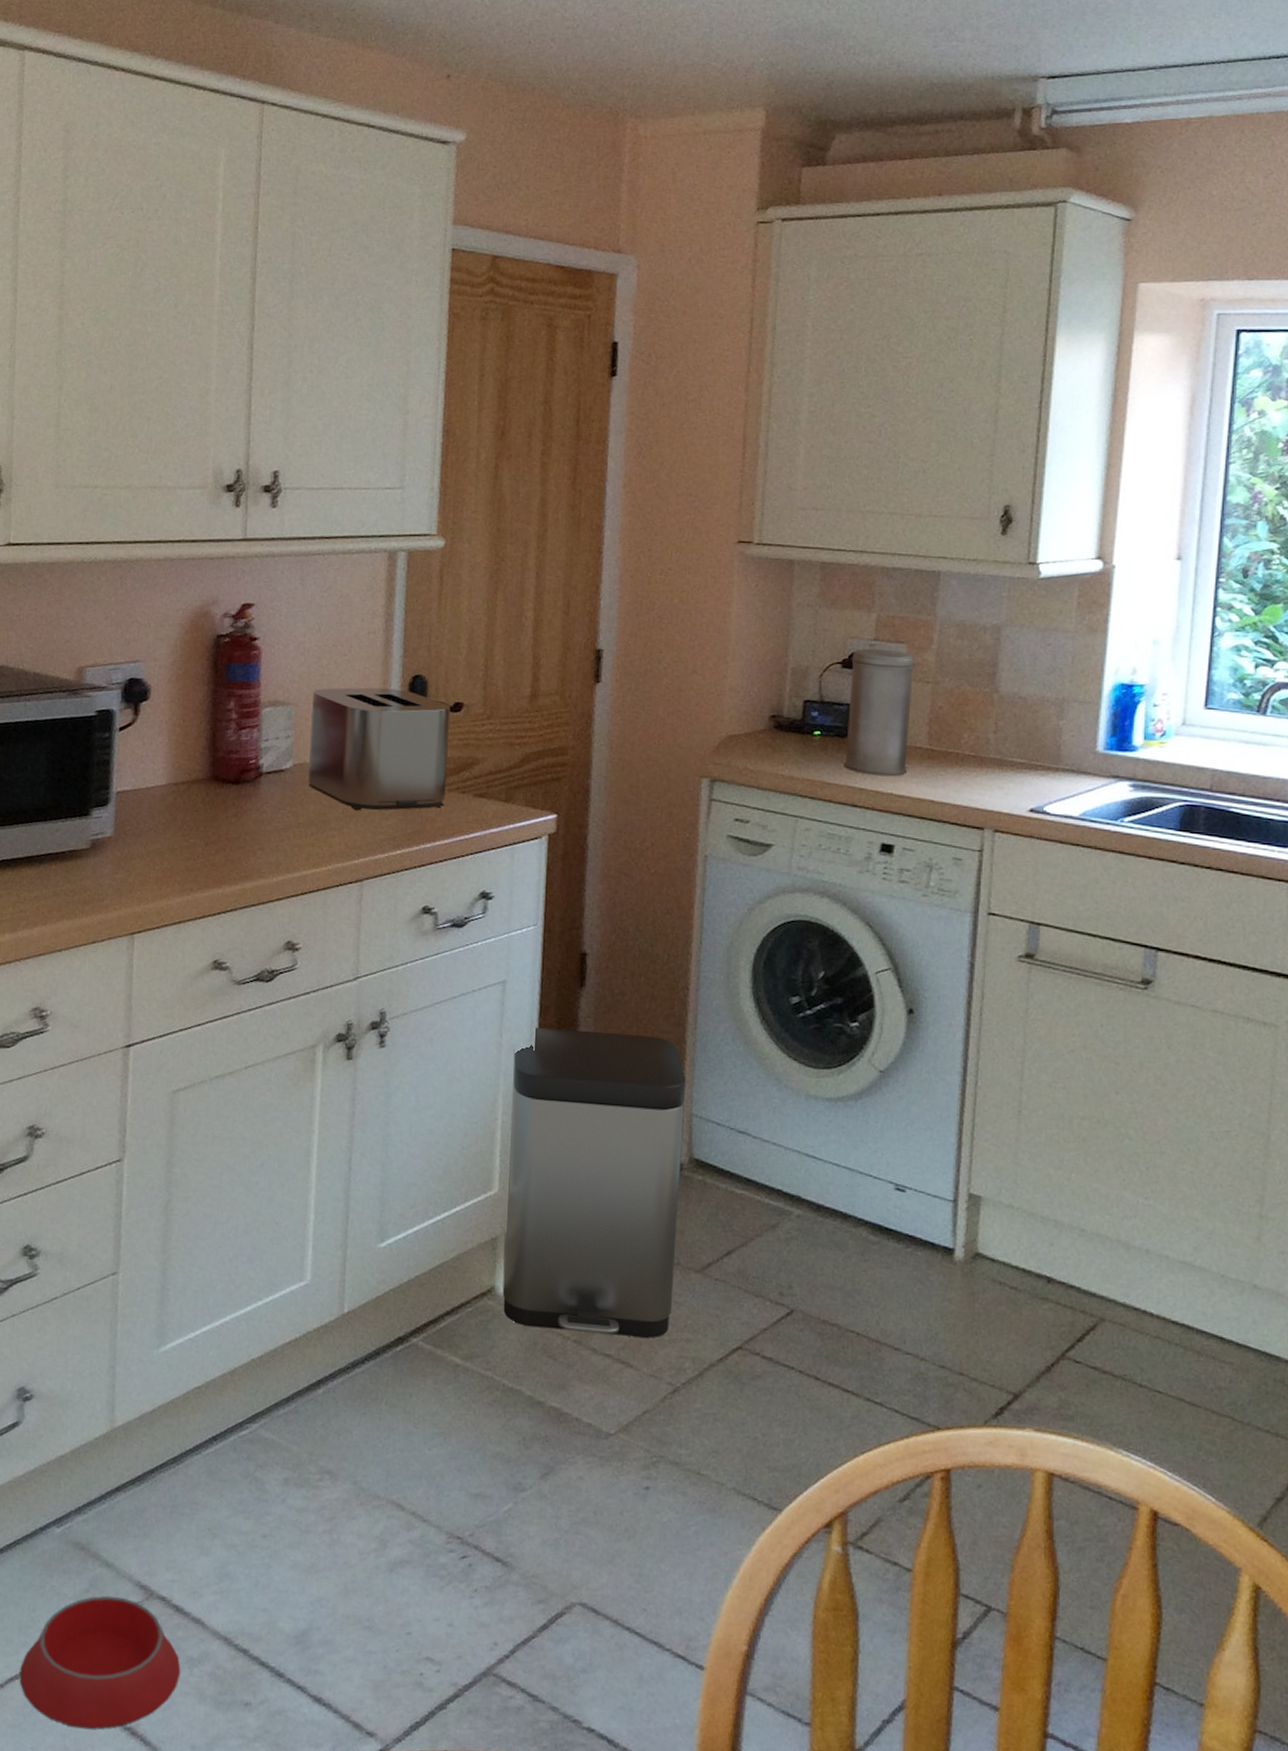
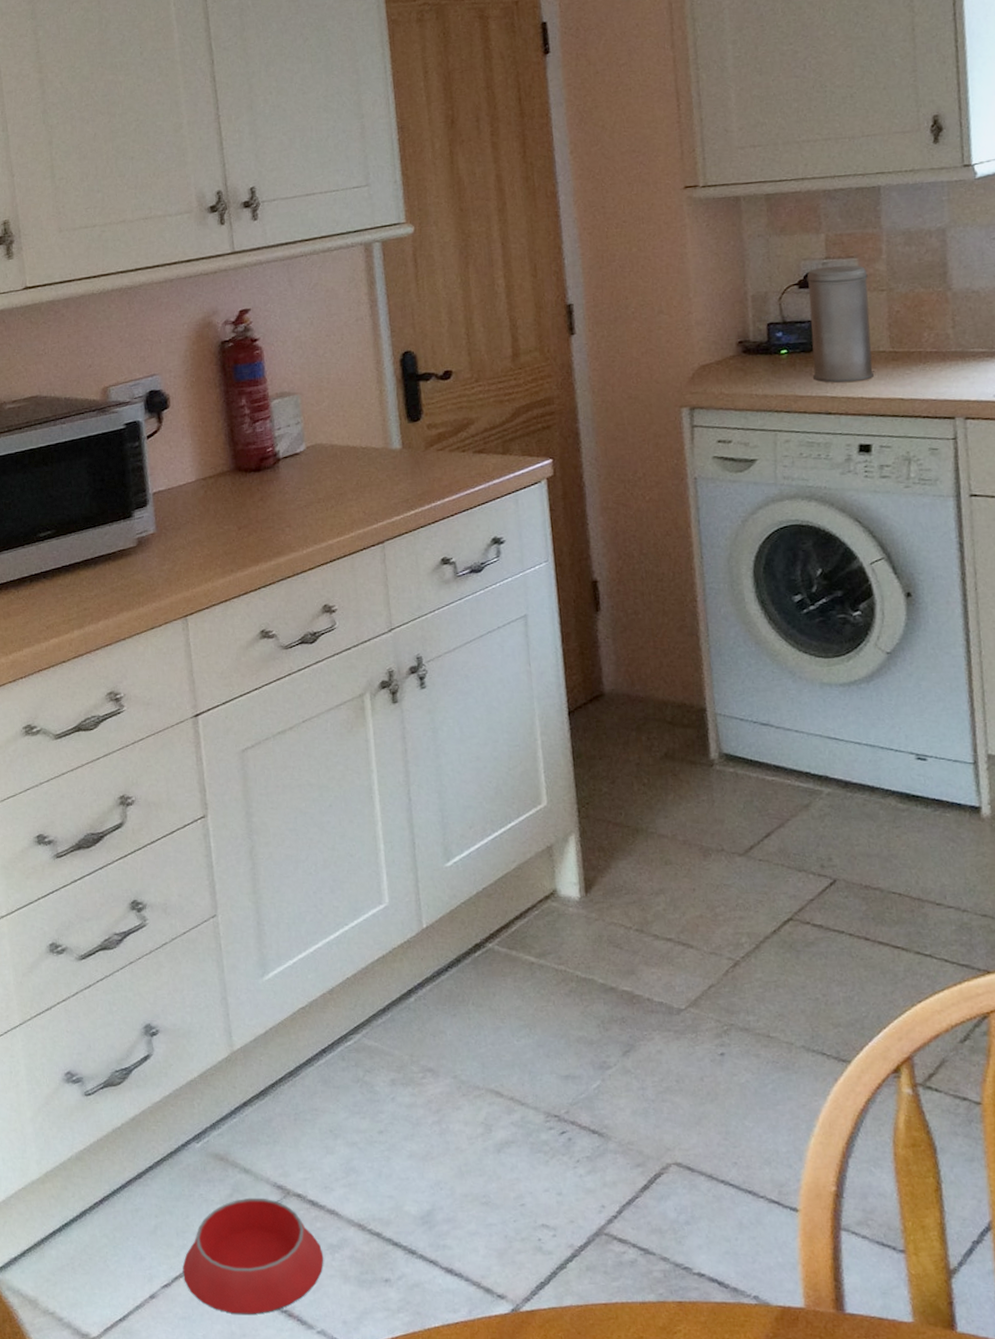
toaster: present [308,687,451,811] -> none [314,366,448,481]
pedal bin: present [502,1027,687,1338] -> none [543,648,723,922]

